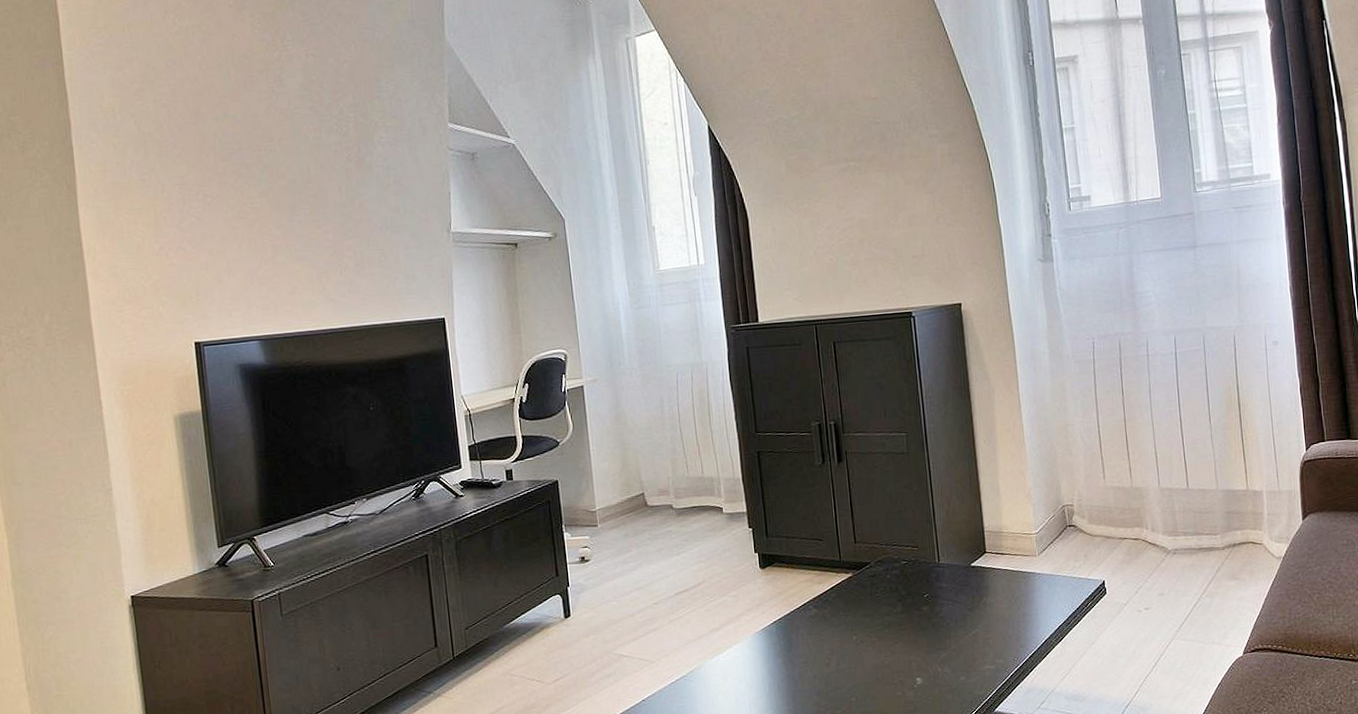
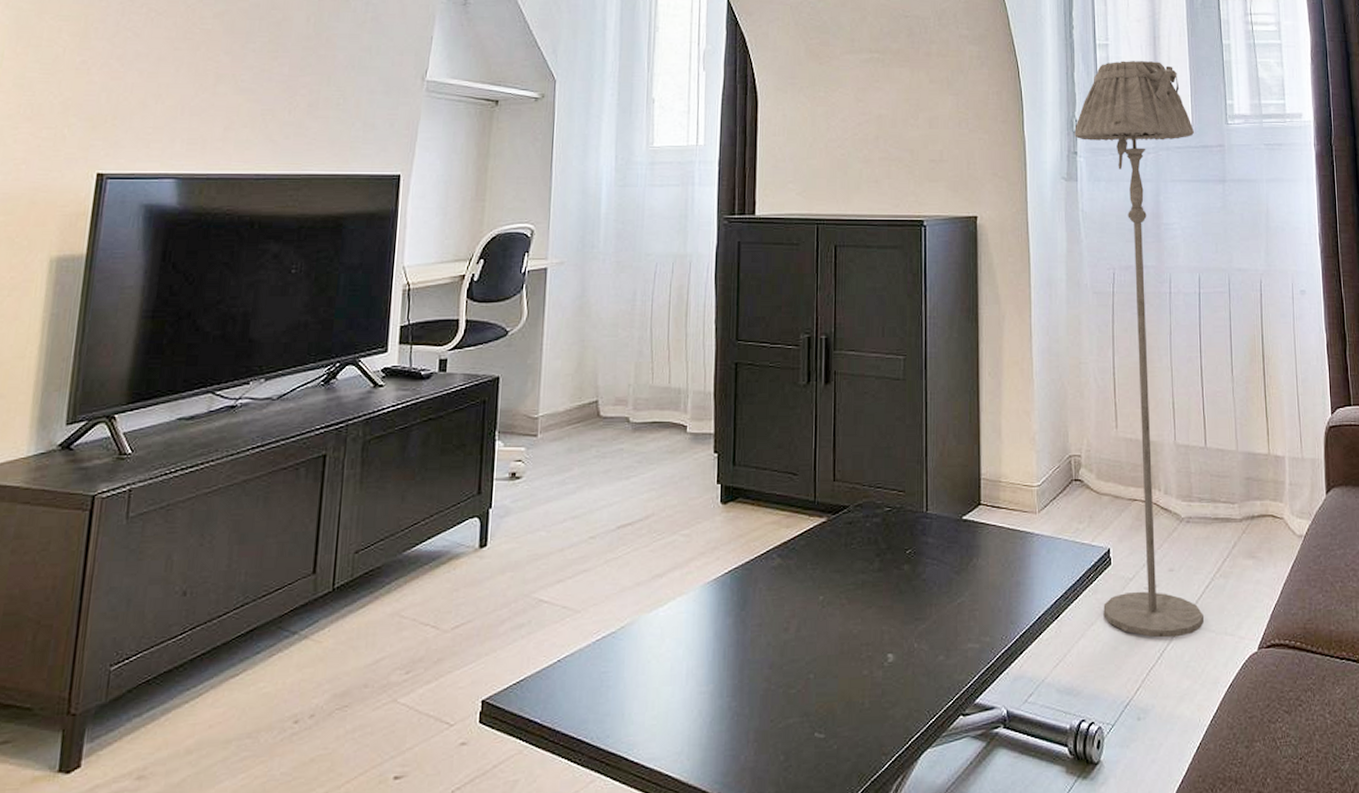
floor lamp: none [1047,139,1193,651] -> present [1074,61,1204,638]

